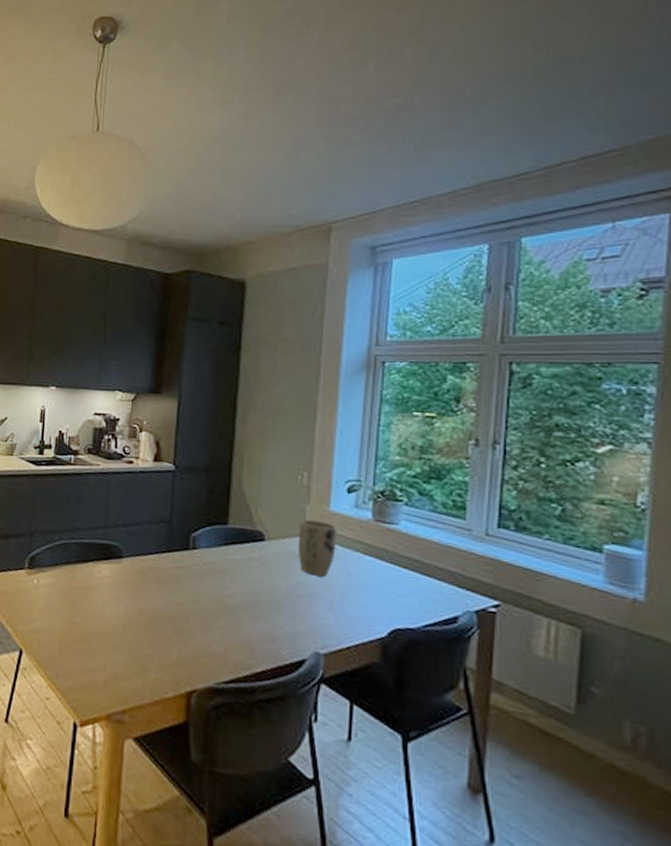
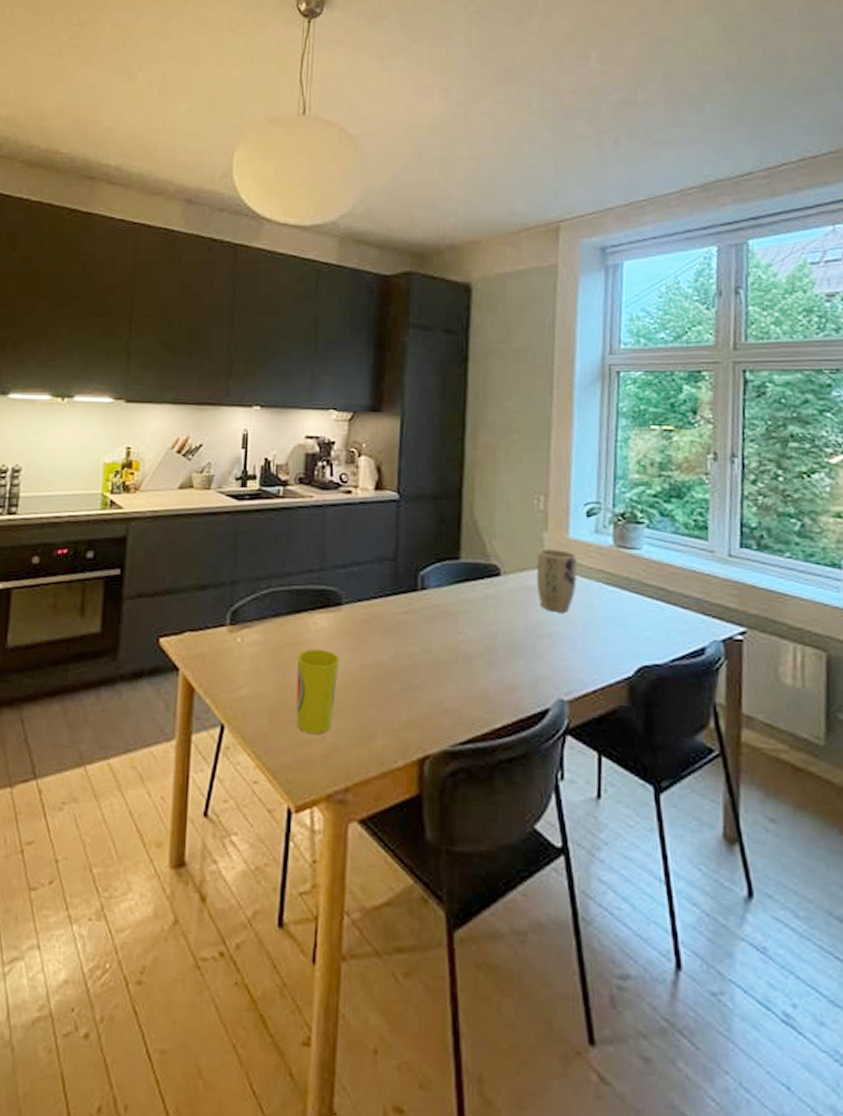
cup: none [82,593,120,664] -> present [296,649,340,734]

